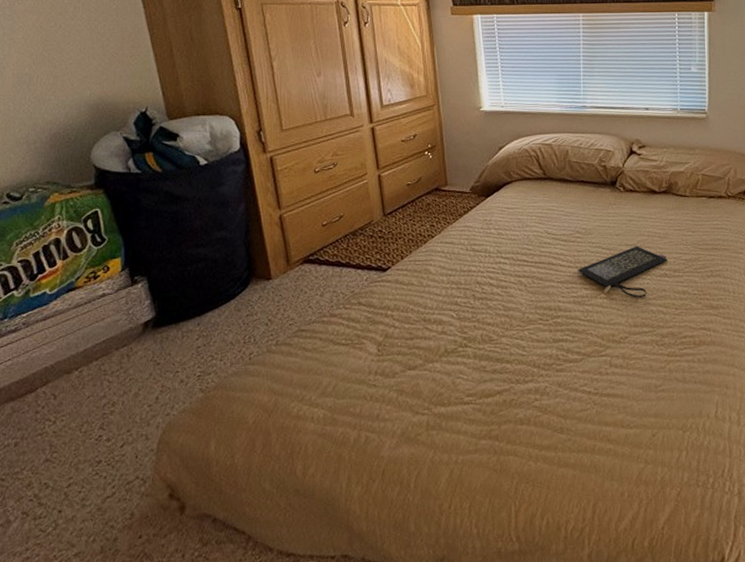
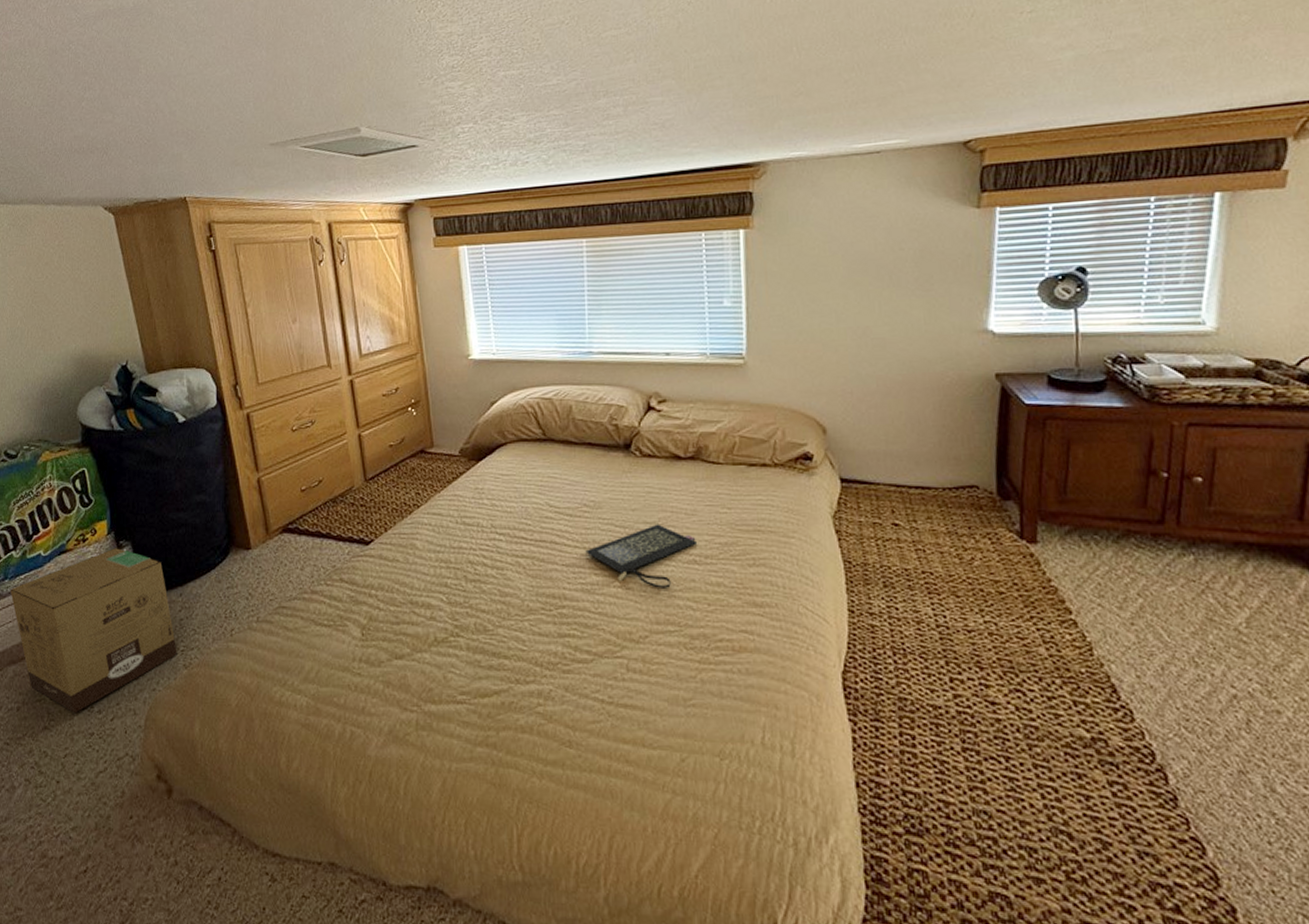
cardboard box: none [10,283,194,444] -> present [10,548,177,714]

